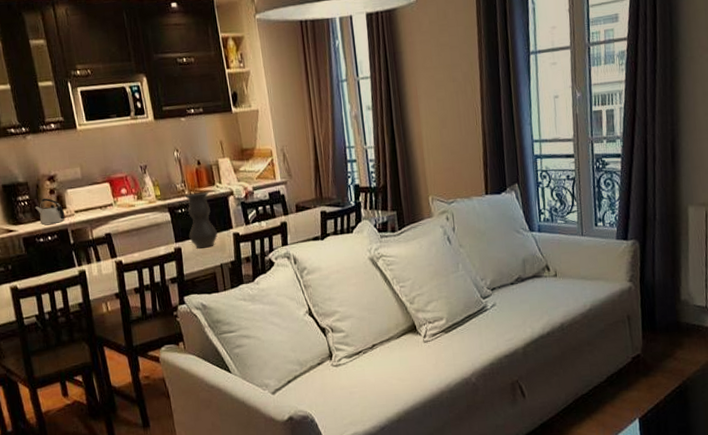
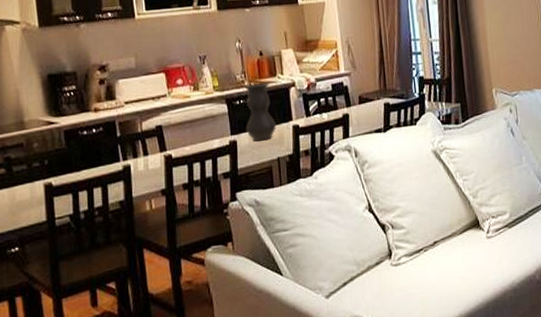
kettle: present [35,198,65,226] -> none [81,88,114,117]

